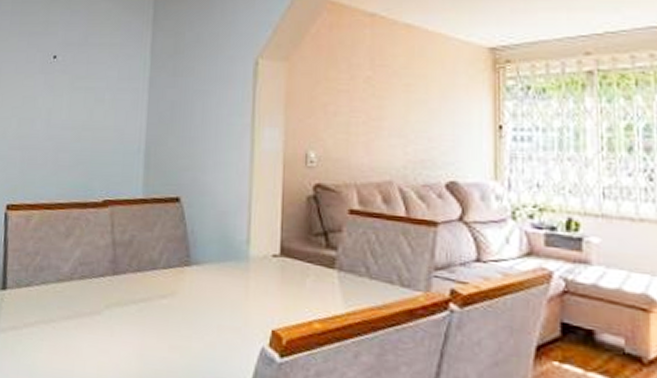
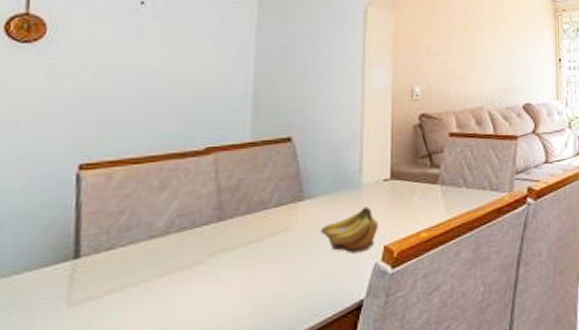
fruit: none [206,282,266,332] -> present [320,206,378,253]

